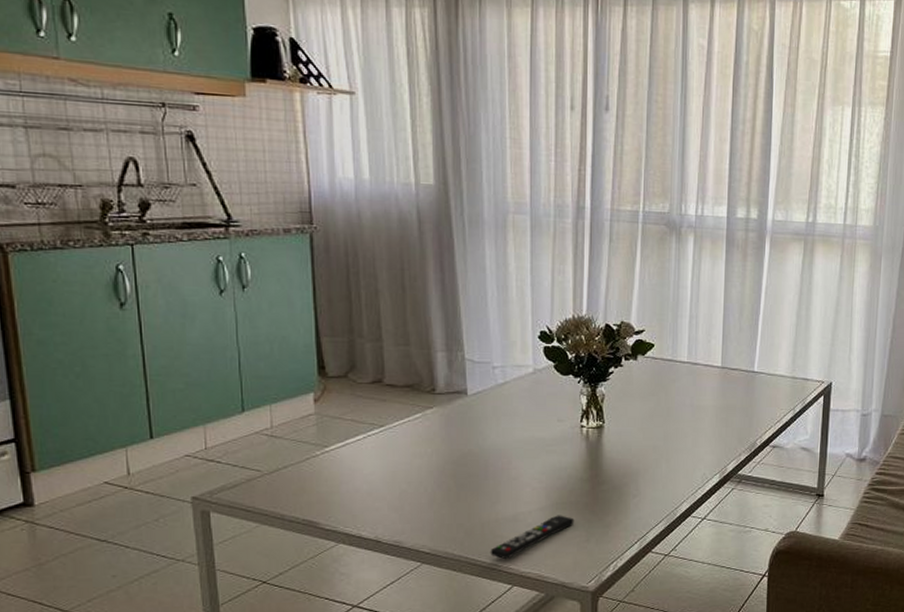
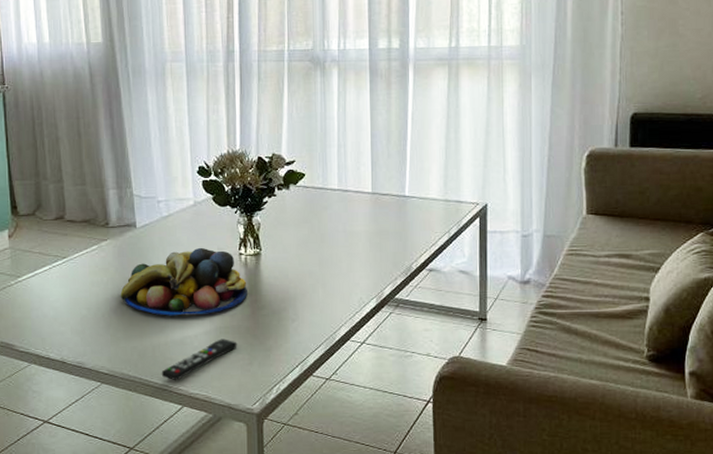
fruit bowl: none [446,418,588,491] -> present [120,247,247,316]

